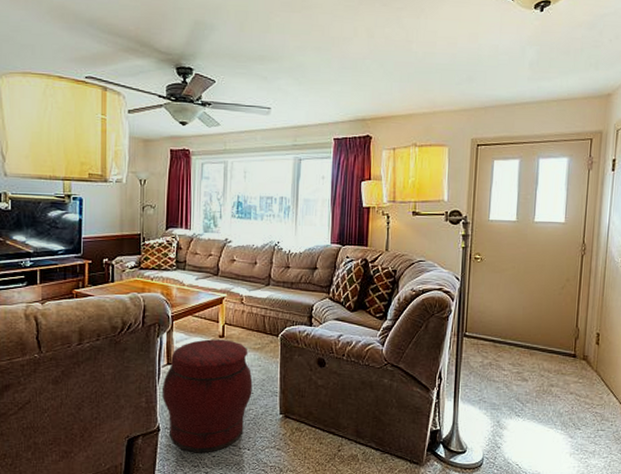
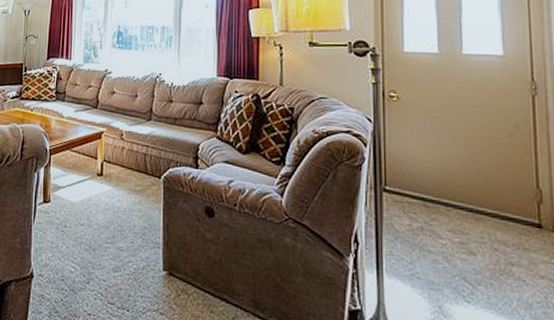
ottoman: present [162,339,253,453] -> none [37,177,133,309]

